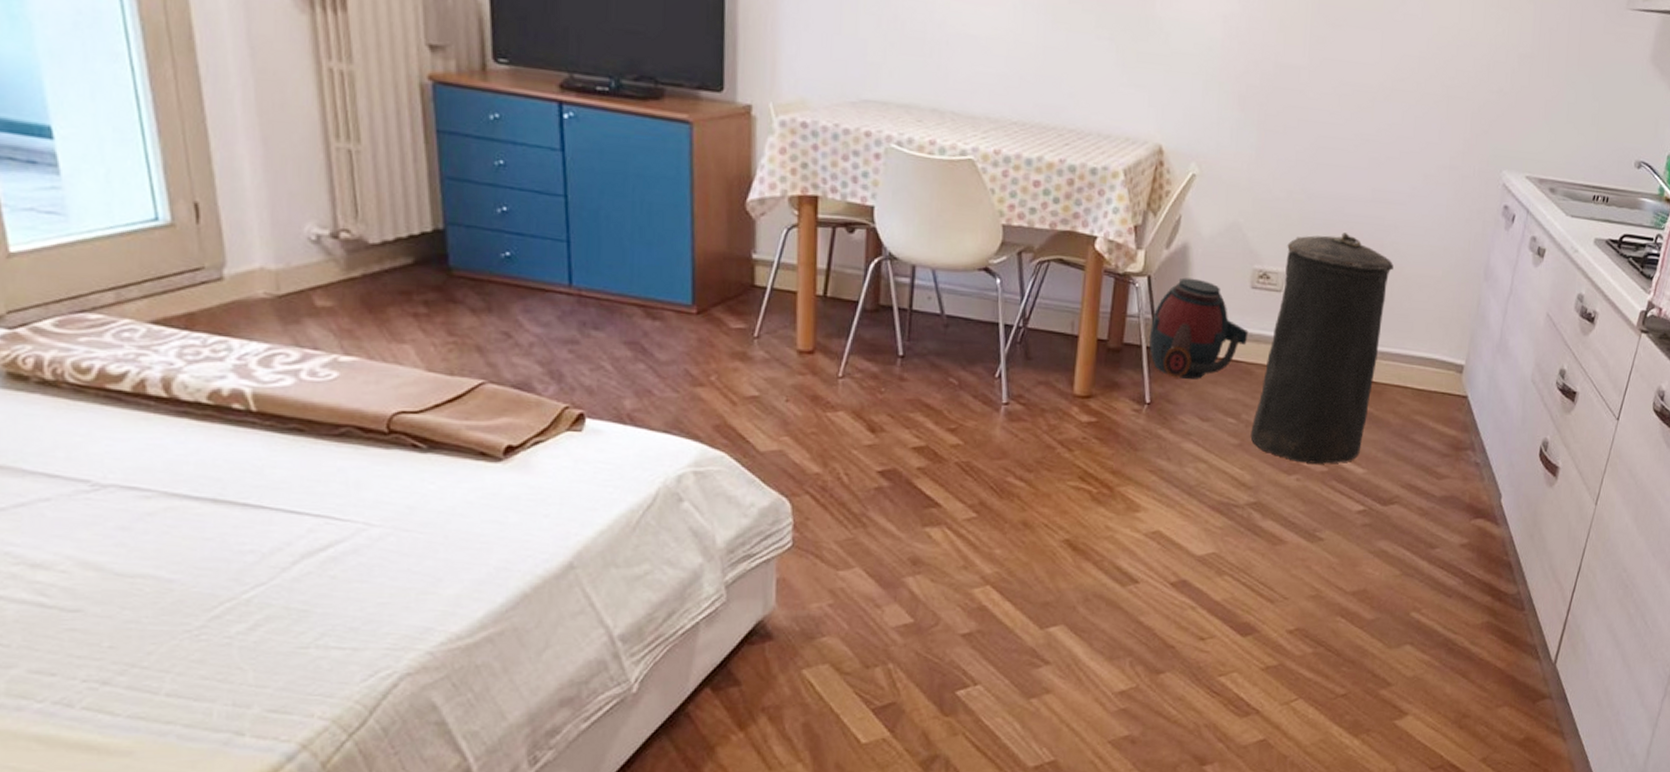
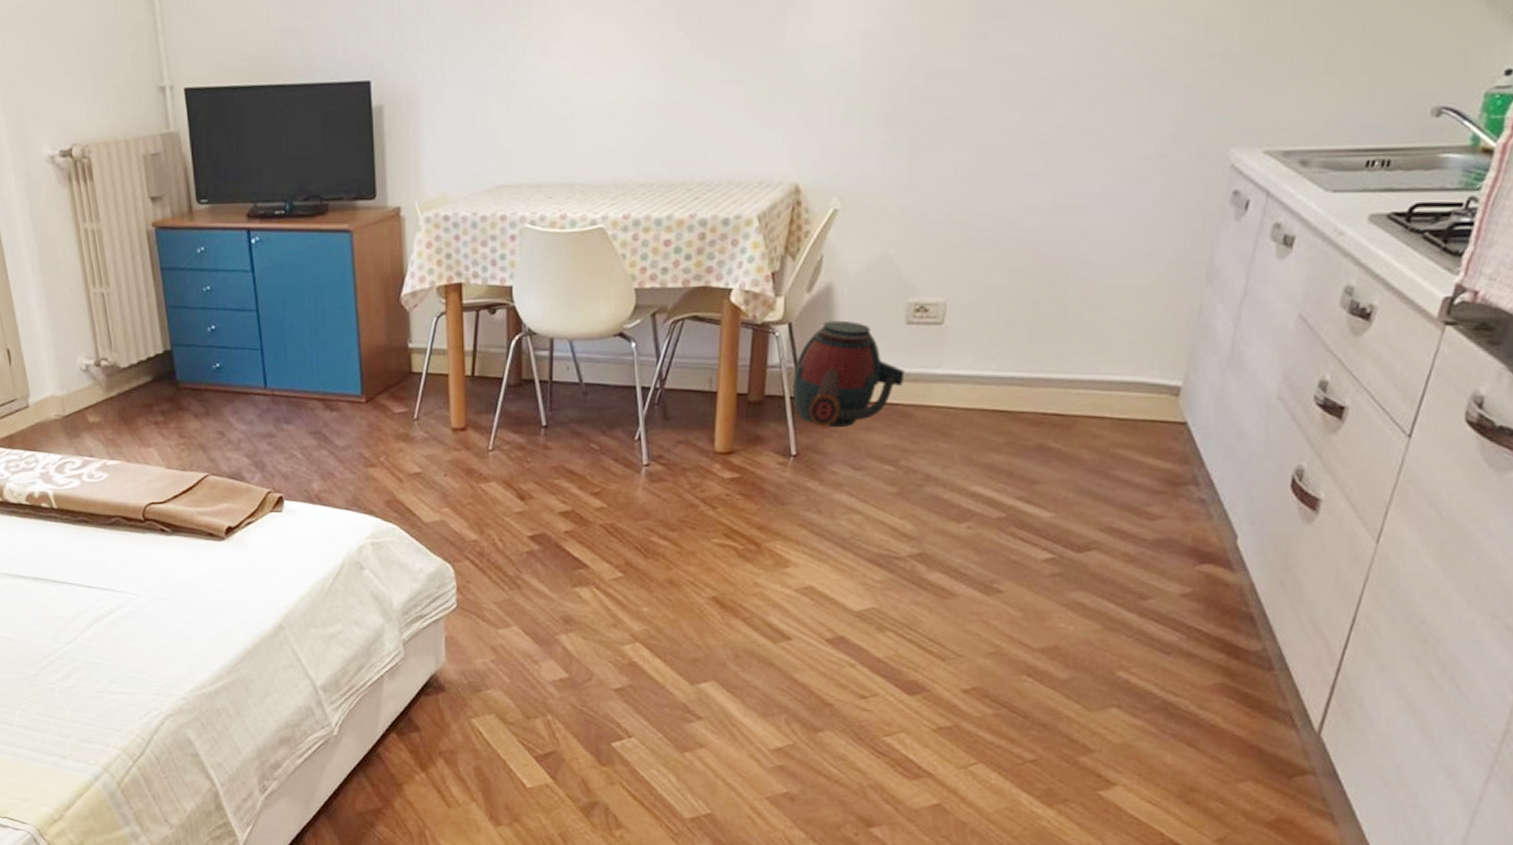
trash can: present [1250,233,1394,464] -> none [911,250,1083,509]

